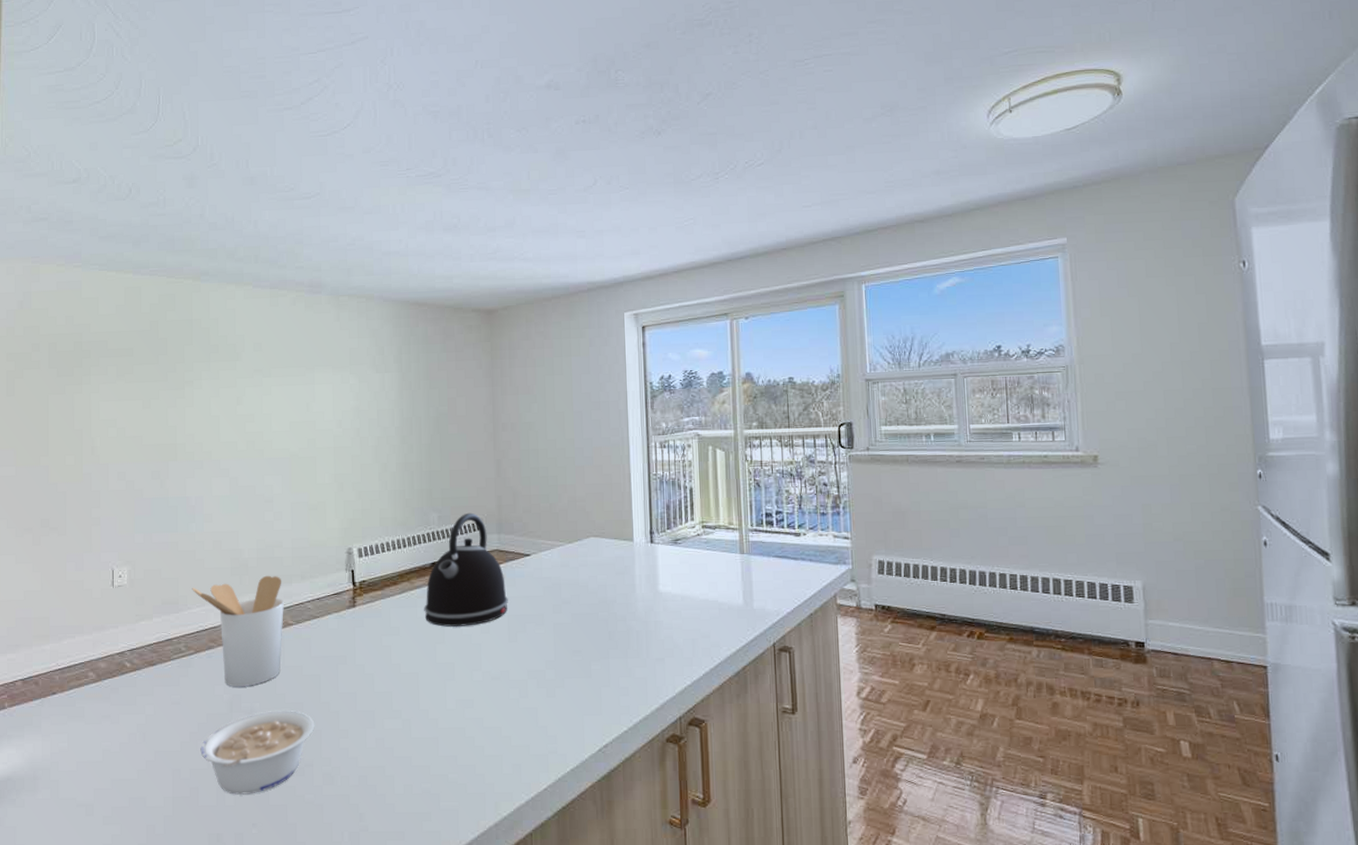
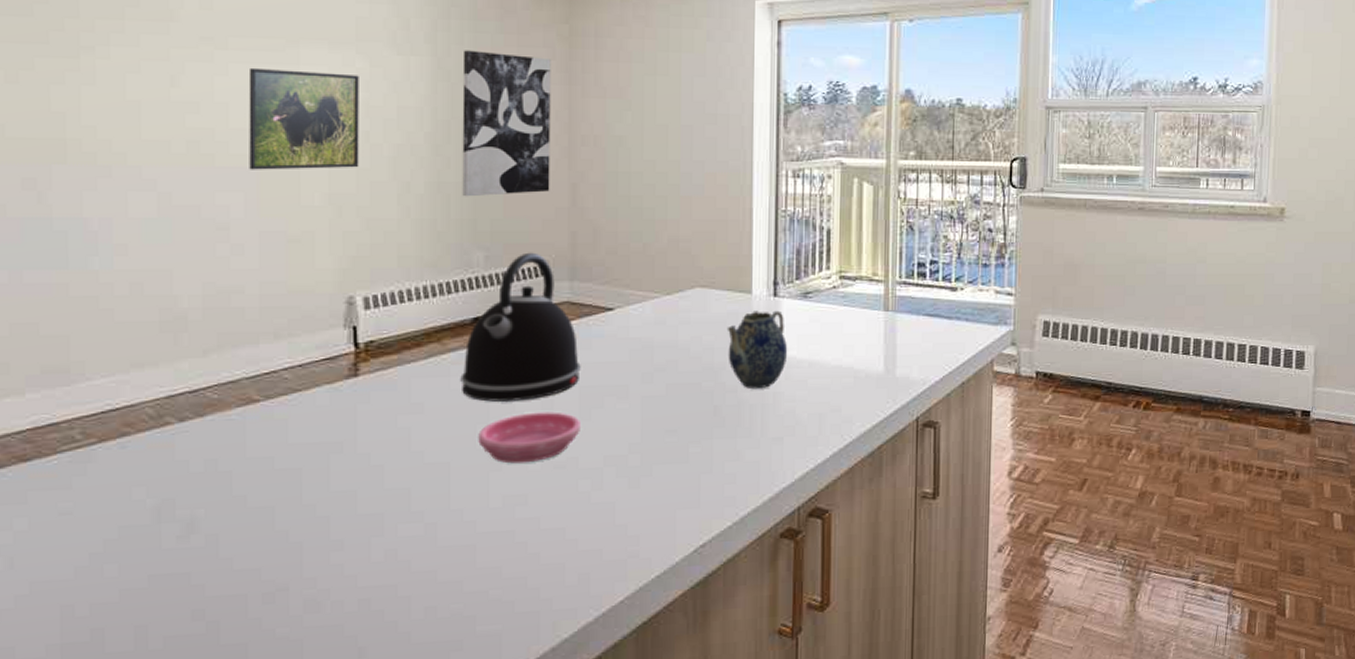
utensil holder: present [192,575,284,688] -> none [93,332,246,489]
legume: present [200,710,315,795] -> none [107,516,292,635]
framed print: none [283,388,354,460] -> present [248,67,359,170]
wall art: none [419,366,482,473] -> present [462,50,551,197]
saucer: none [437,635,510,675] -> present [478,412,580,464]
teapot: none [615,554,664,619] -> present [727,310,788,390]

